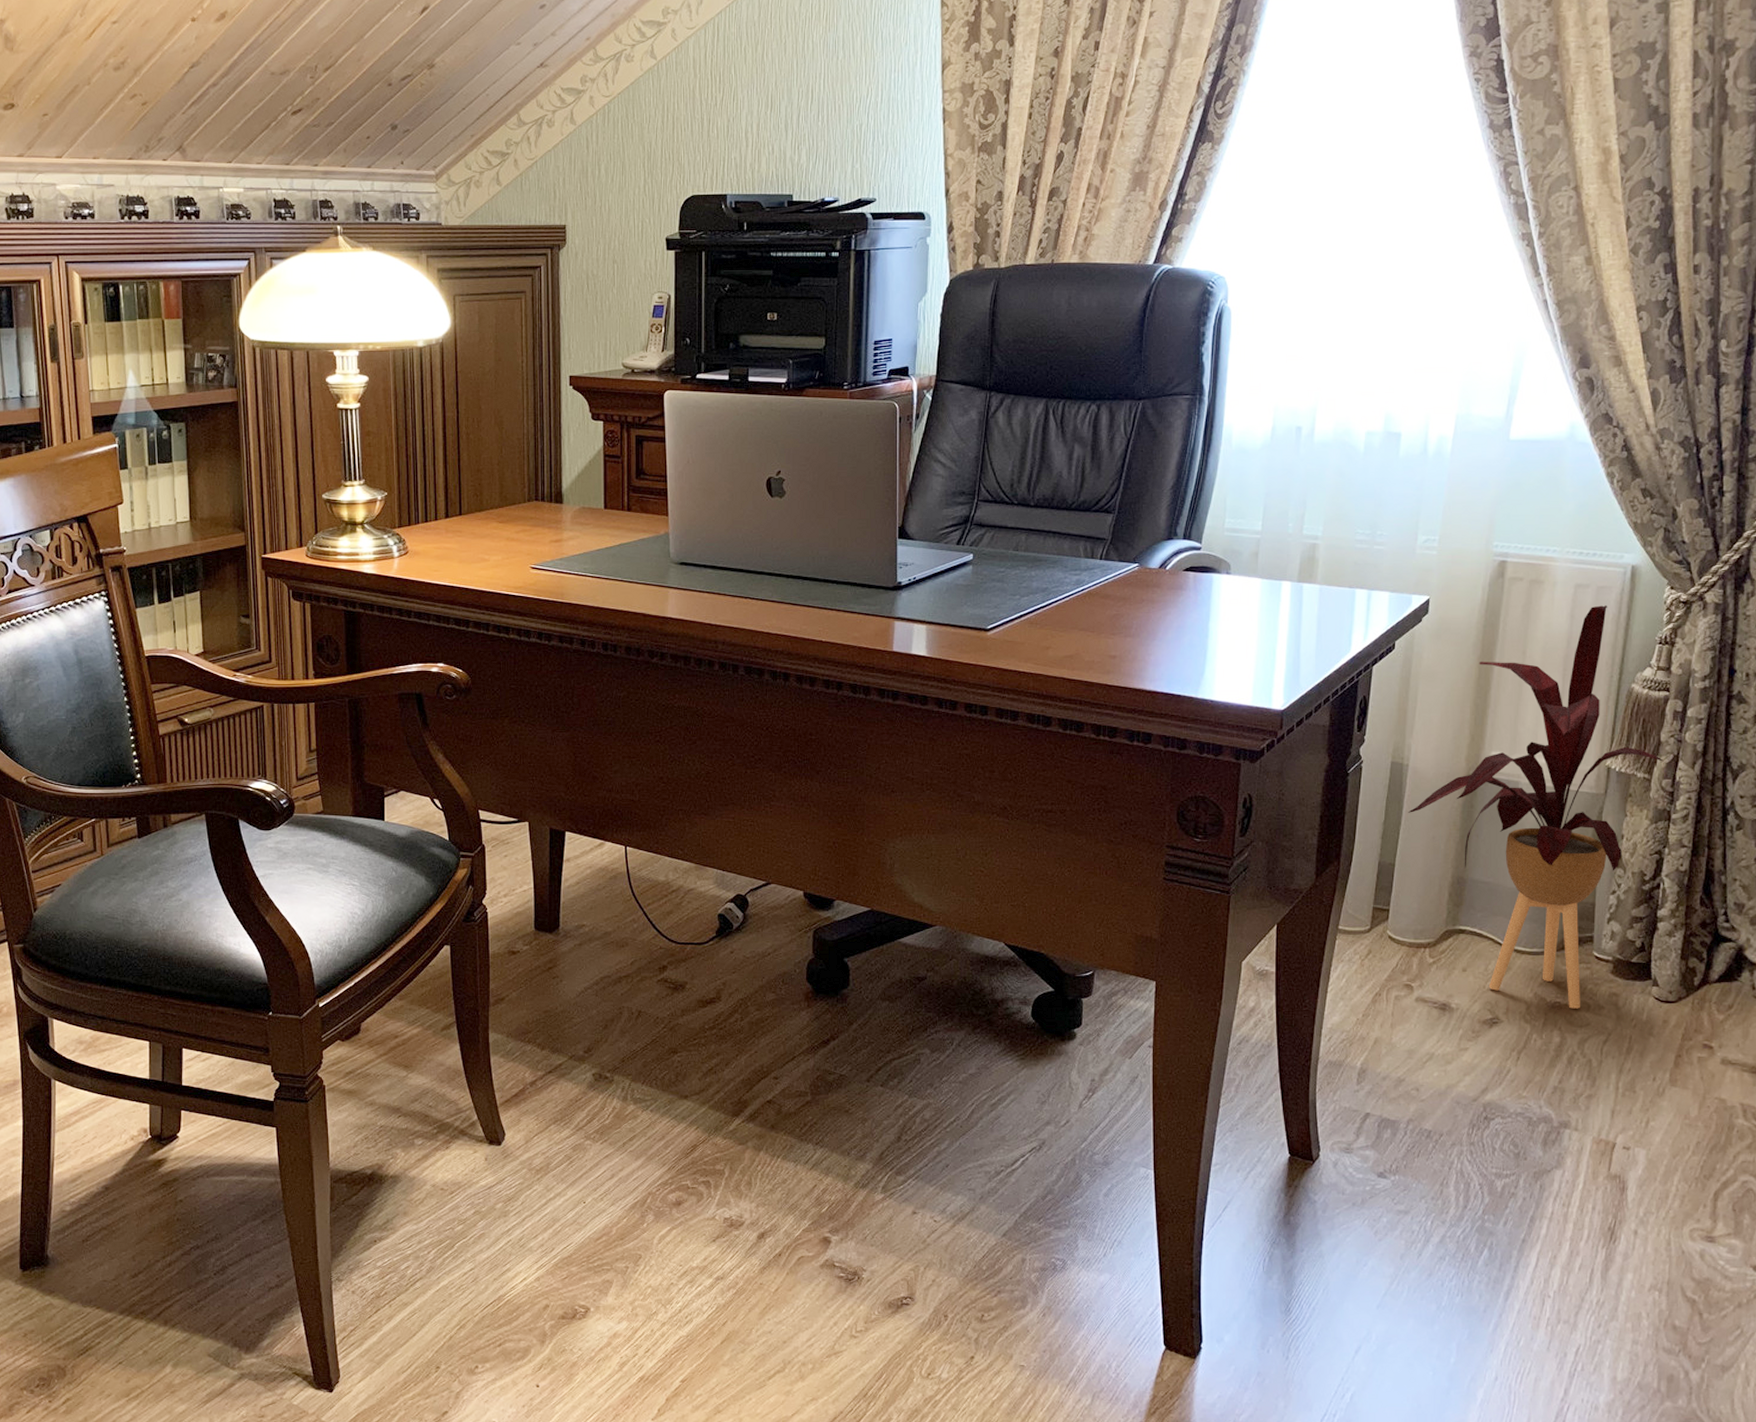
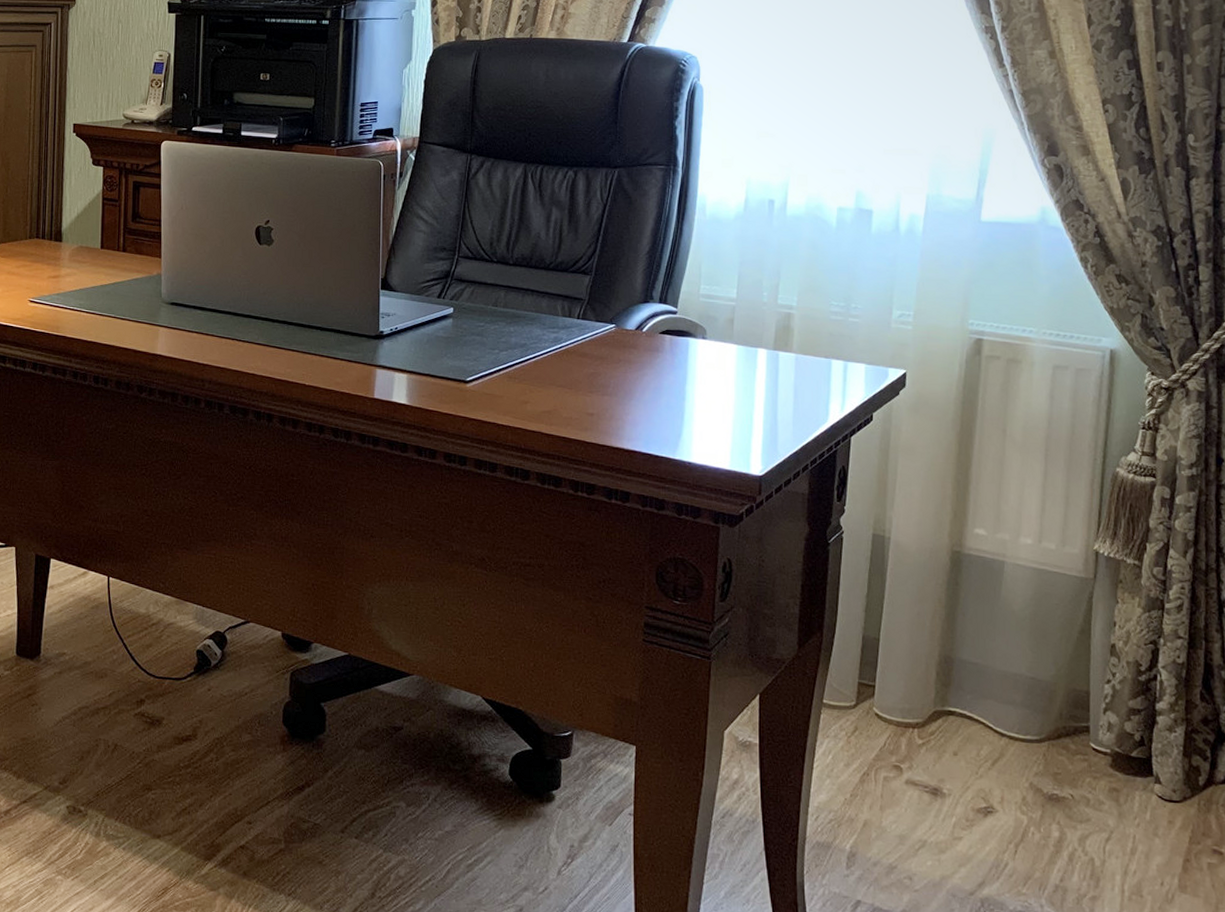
house plant: present [1407,605,1663,1009] -> none [891,387,1153,803]

